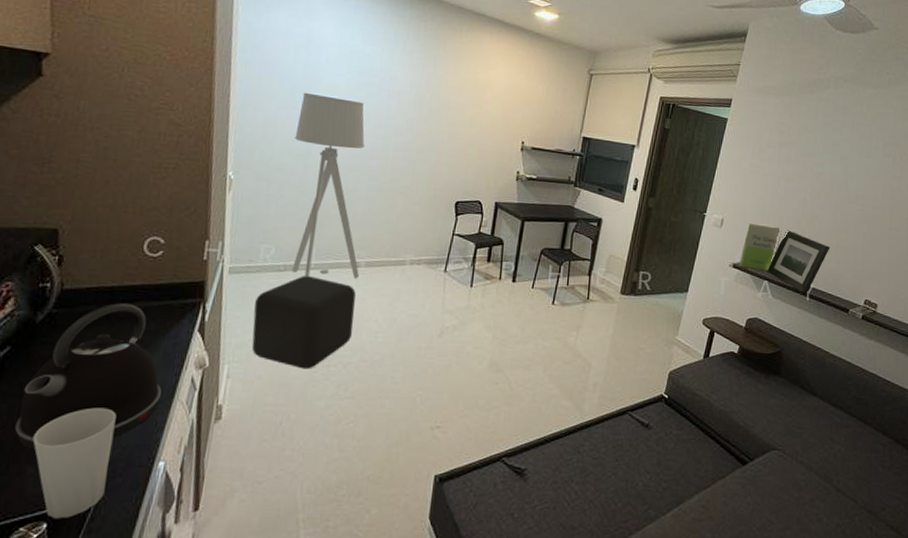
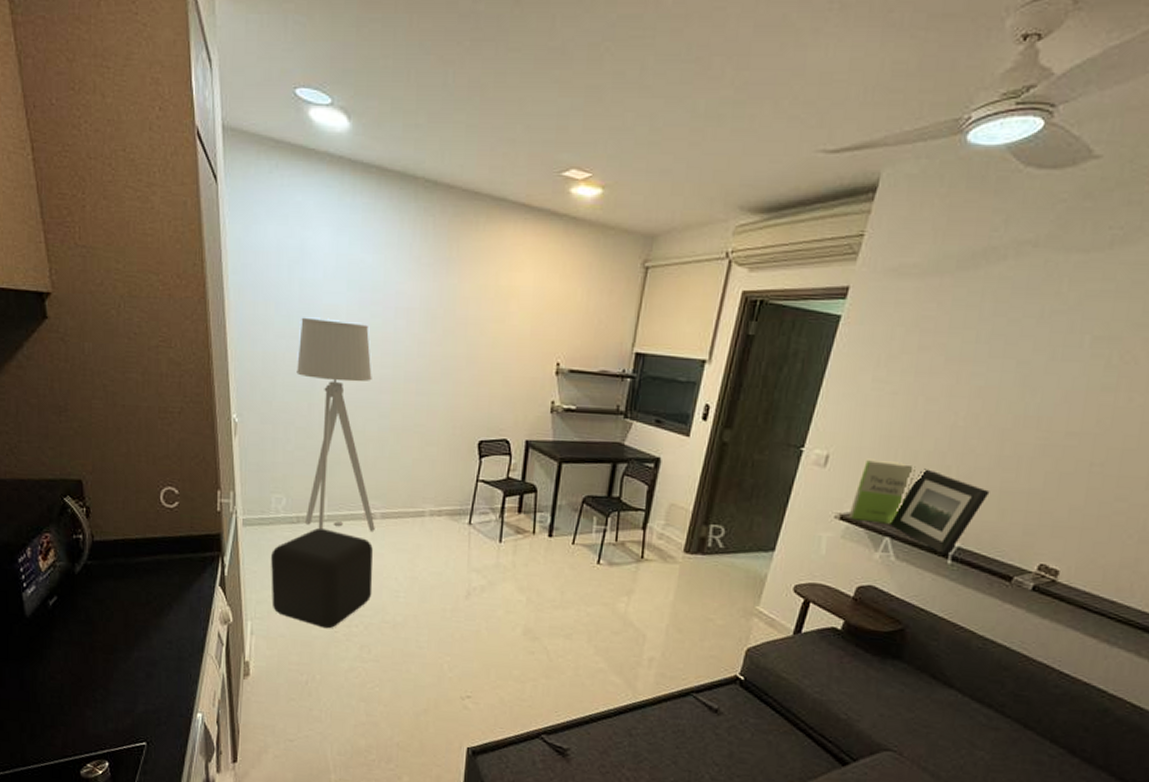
kettle: present [15,302,162,450] -> none [71,555,192,694]
cup: present [32,407,117,519] -> none [87,657,155,759]

